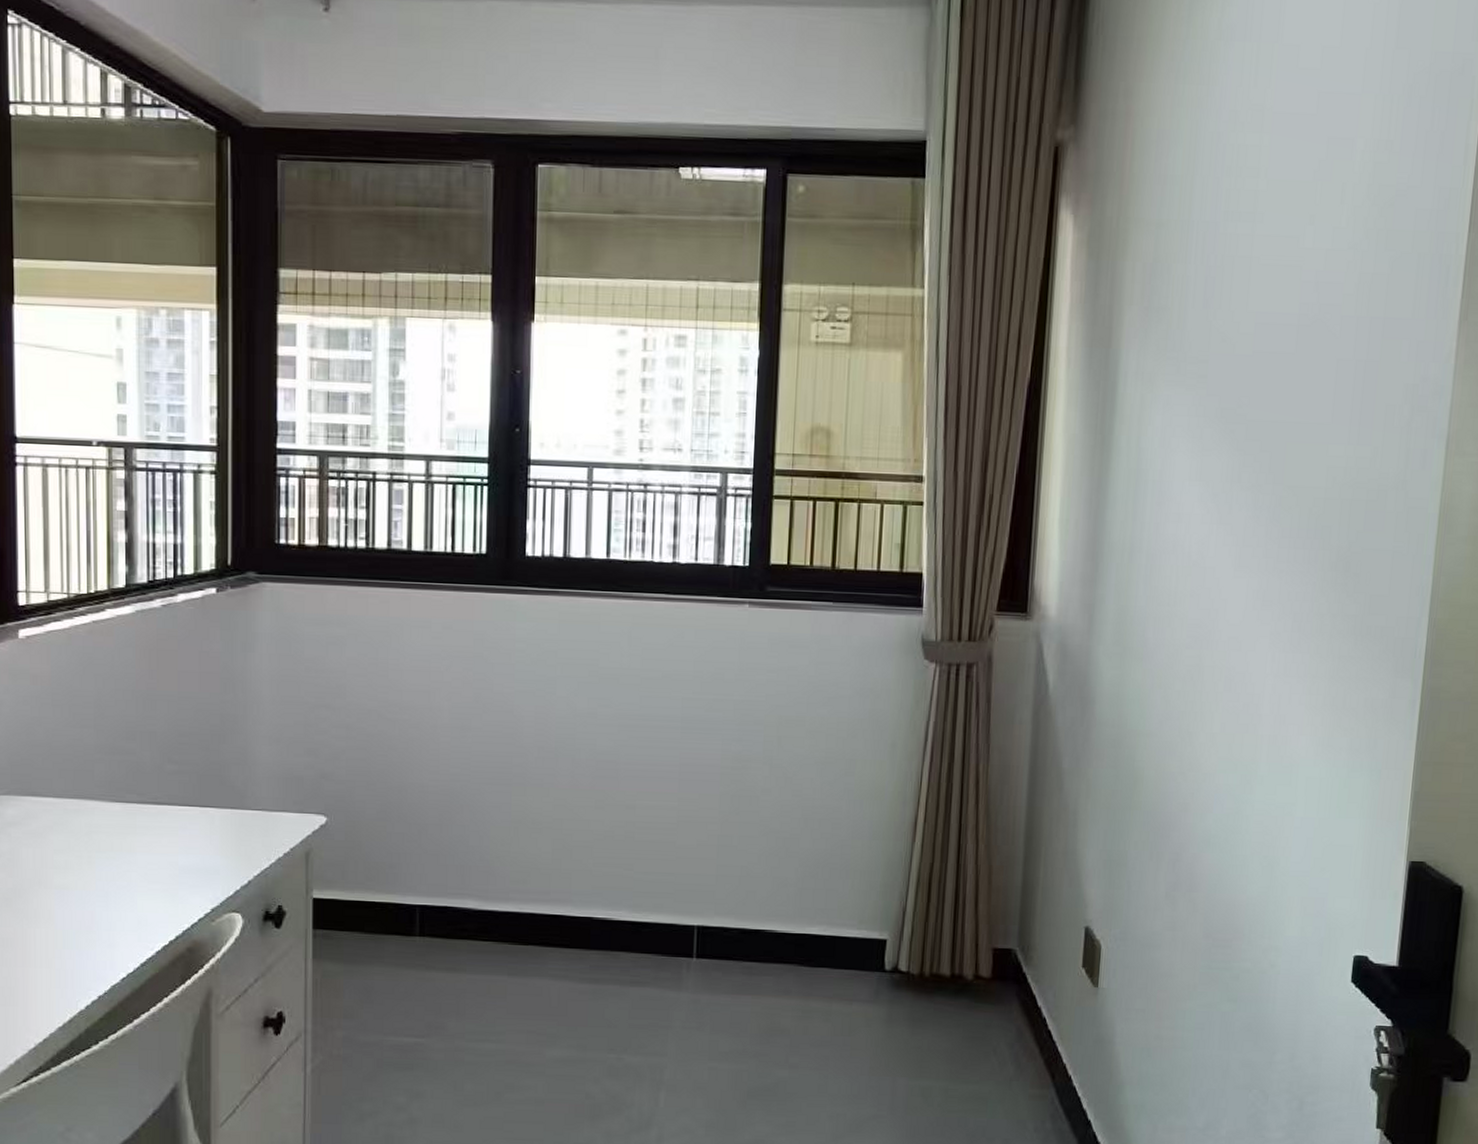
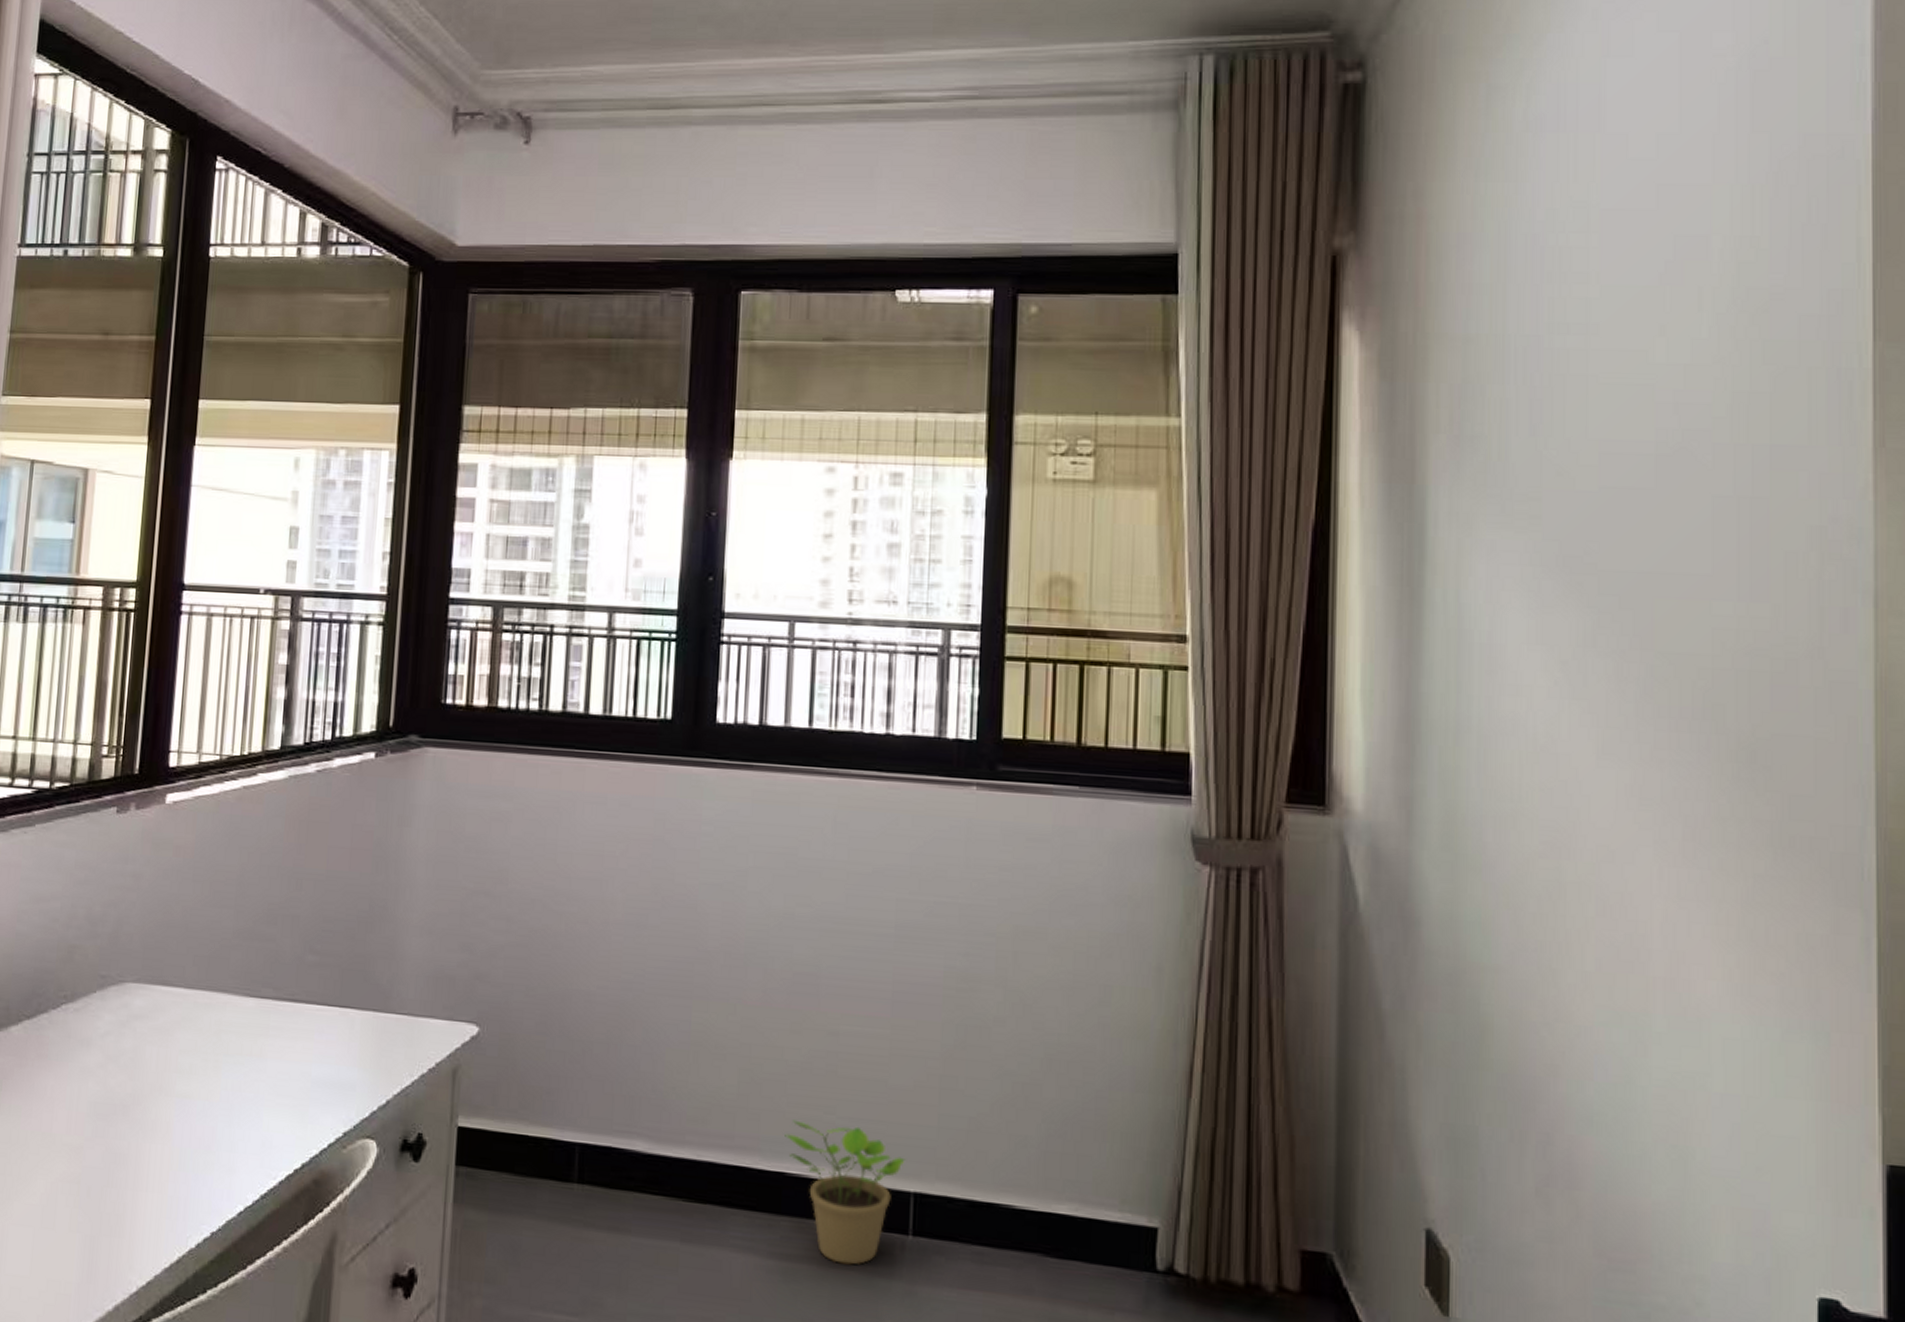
potted plant: none [592,876,690,983] -> present [785,1120,905,1265]

